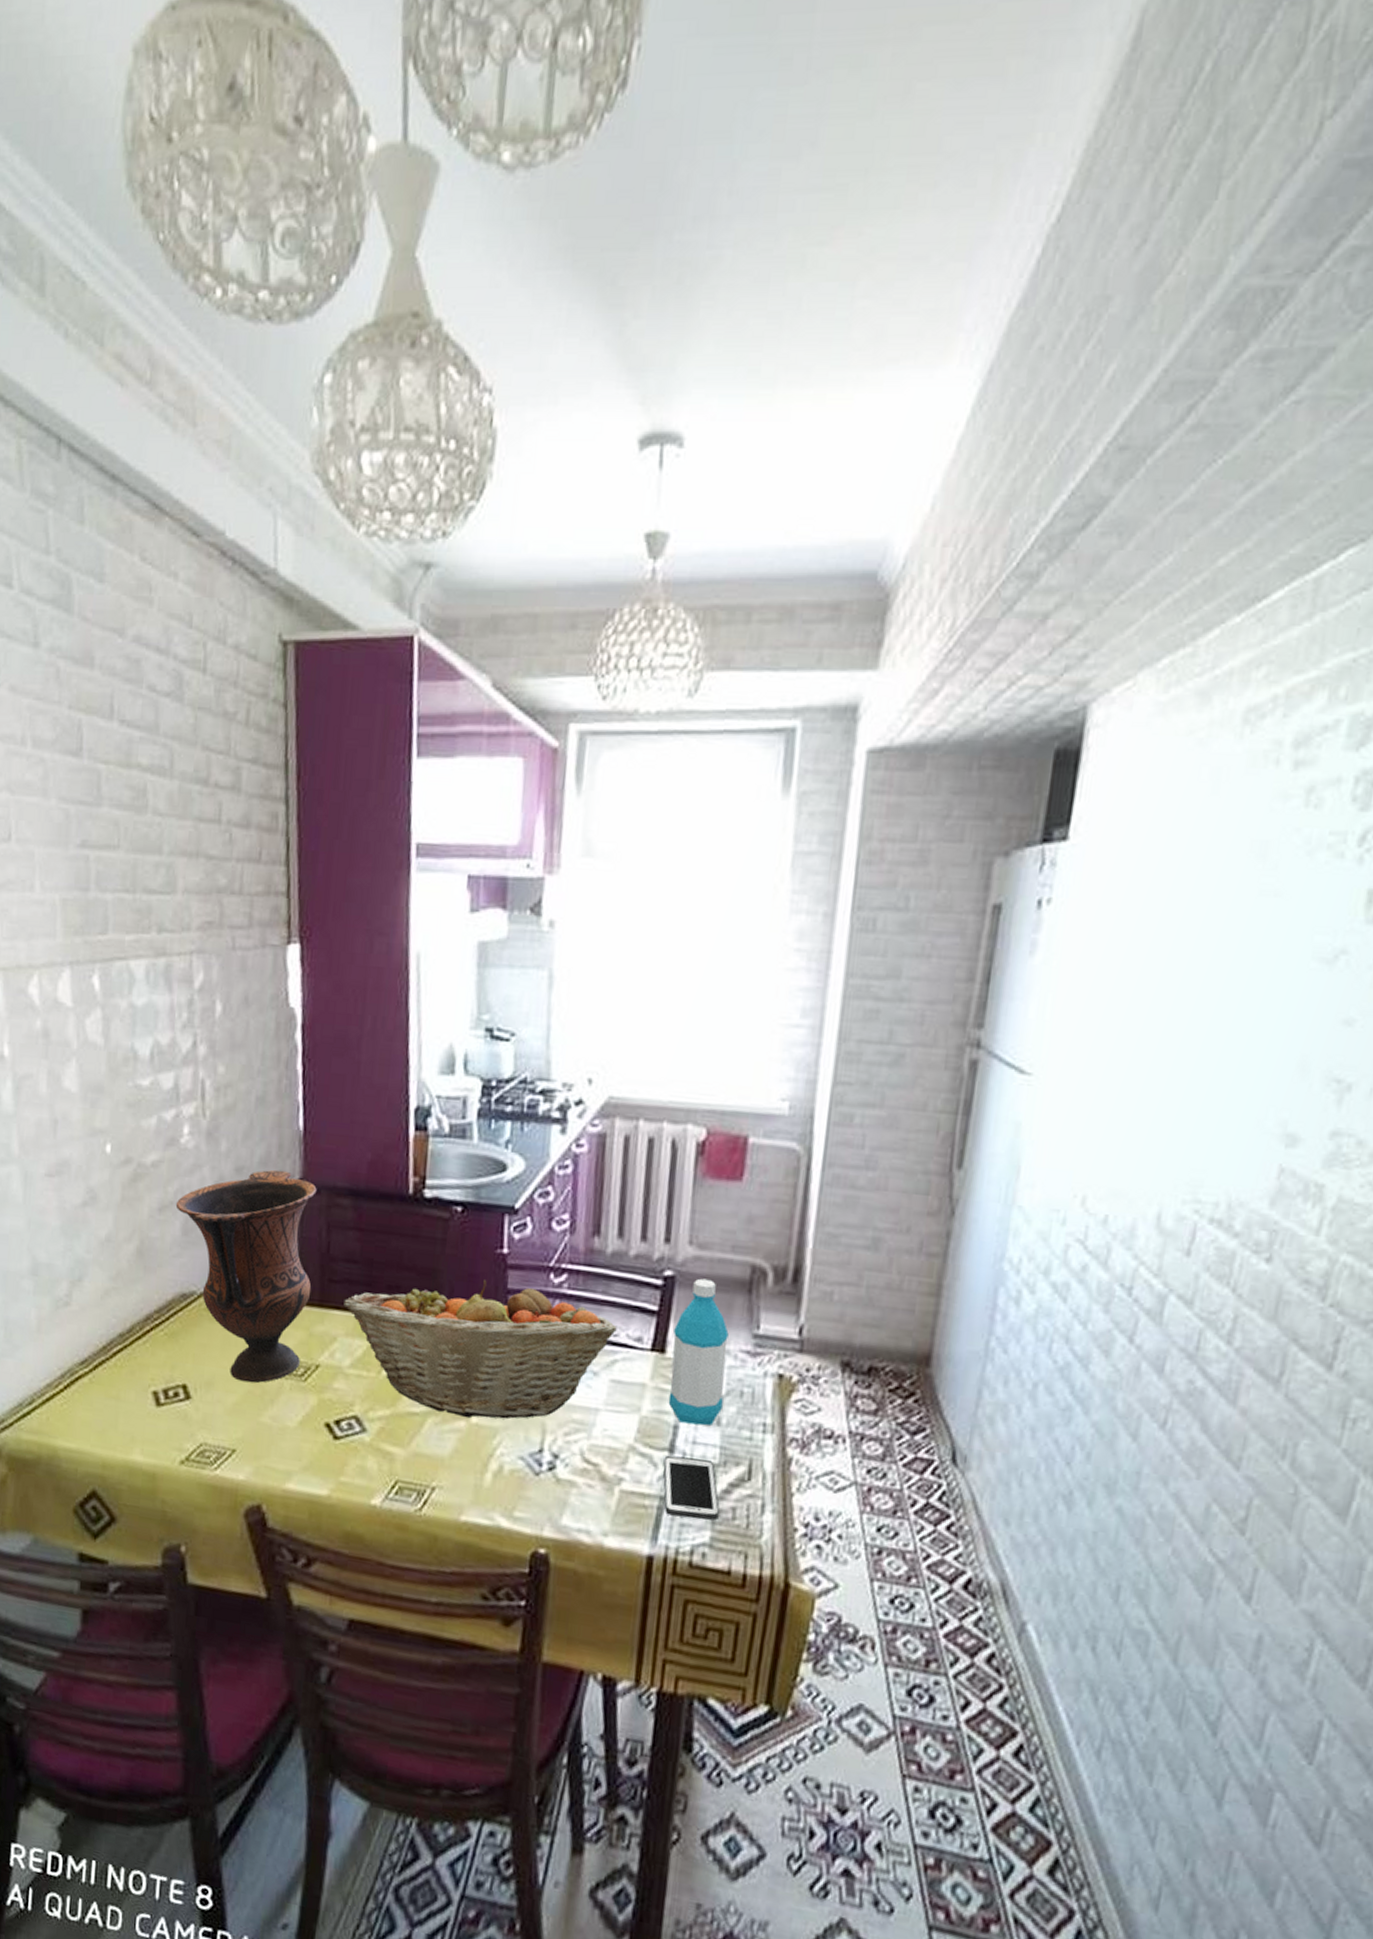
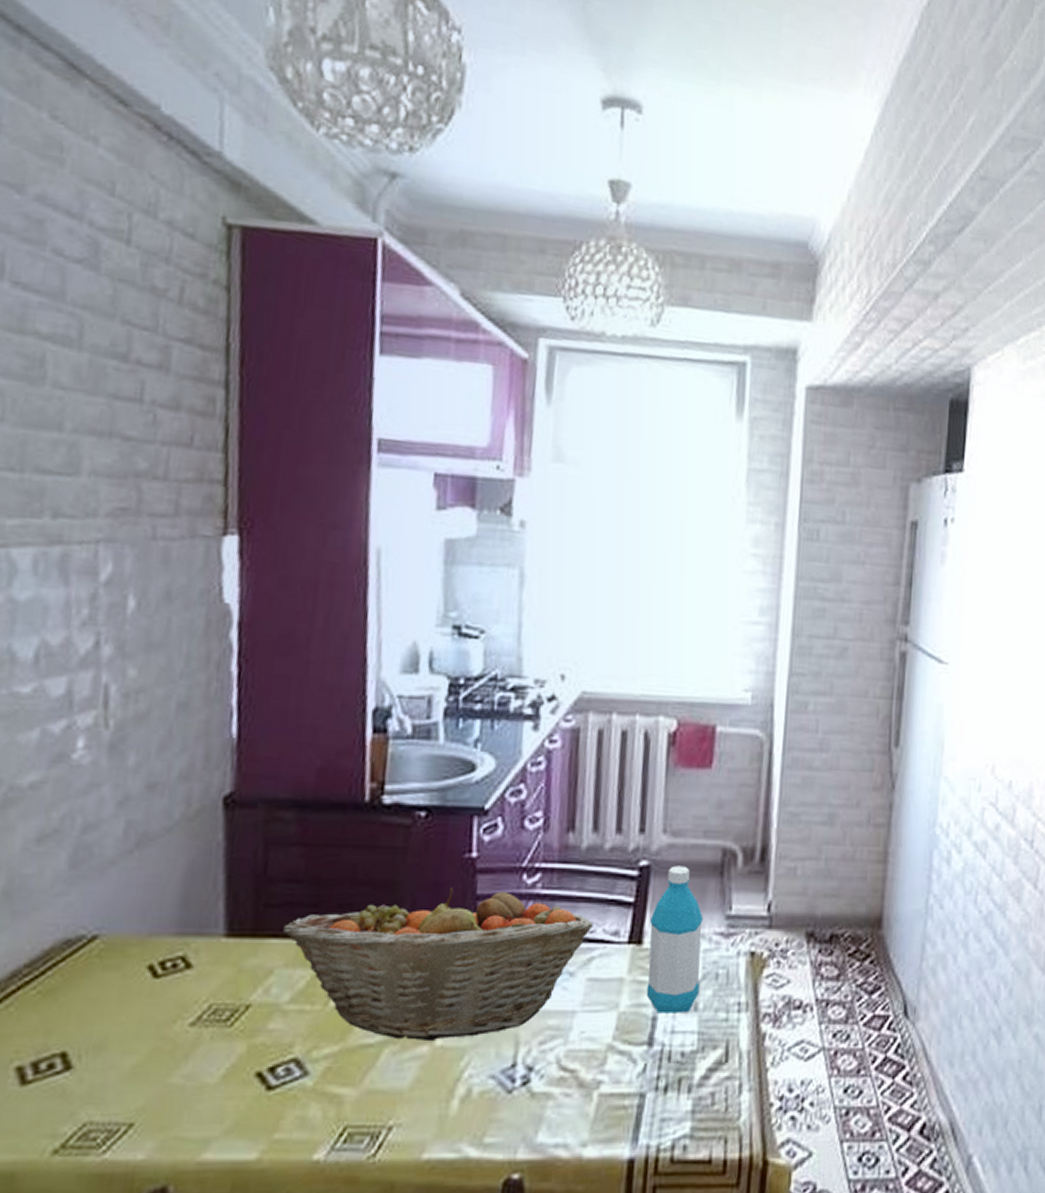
vase: present [175,1169,317,1384] -> none [61,783,253,1038]
cell phone: present [663,1455,720,1521] -> none [642,1047,699,1112]

